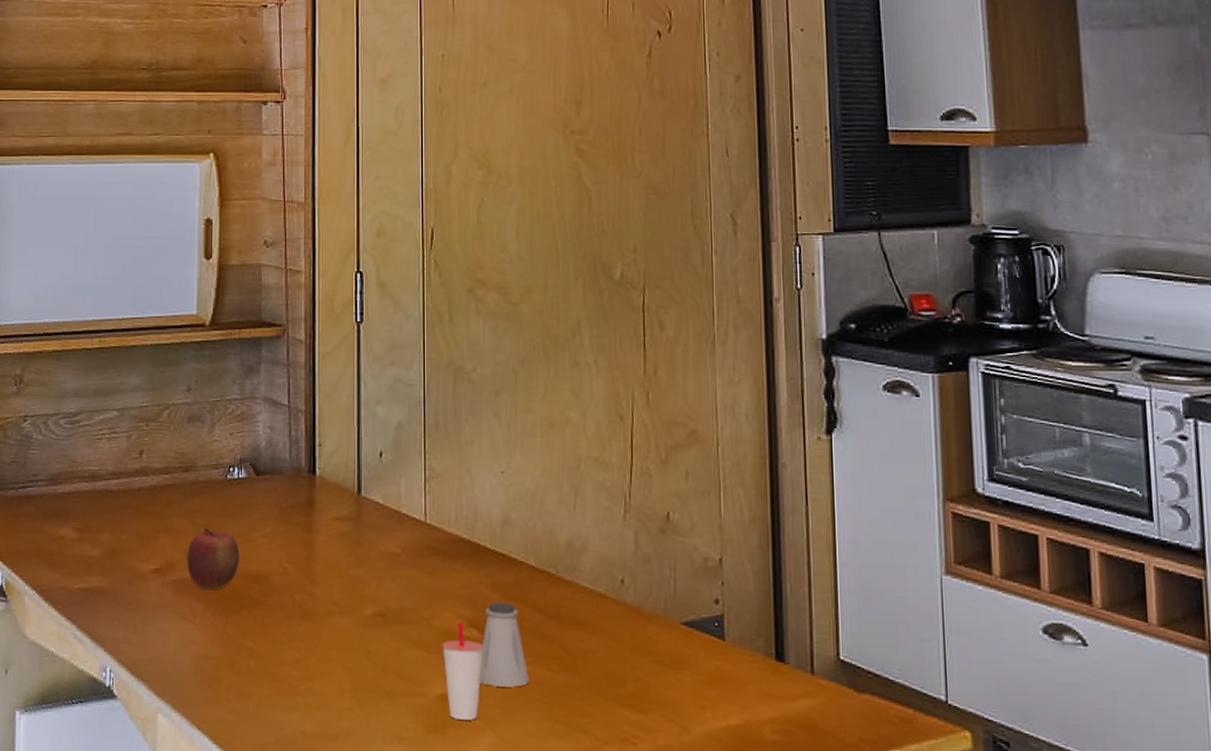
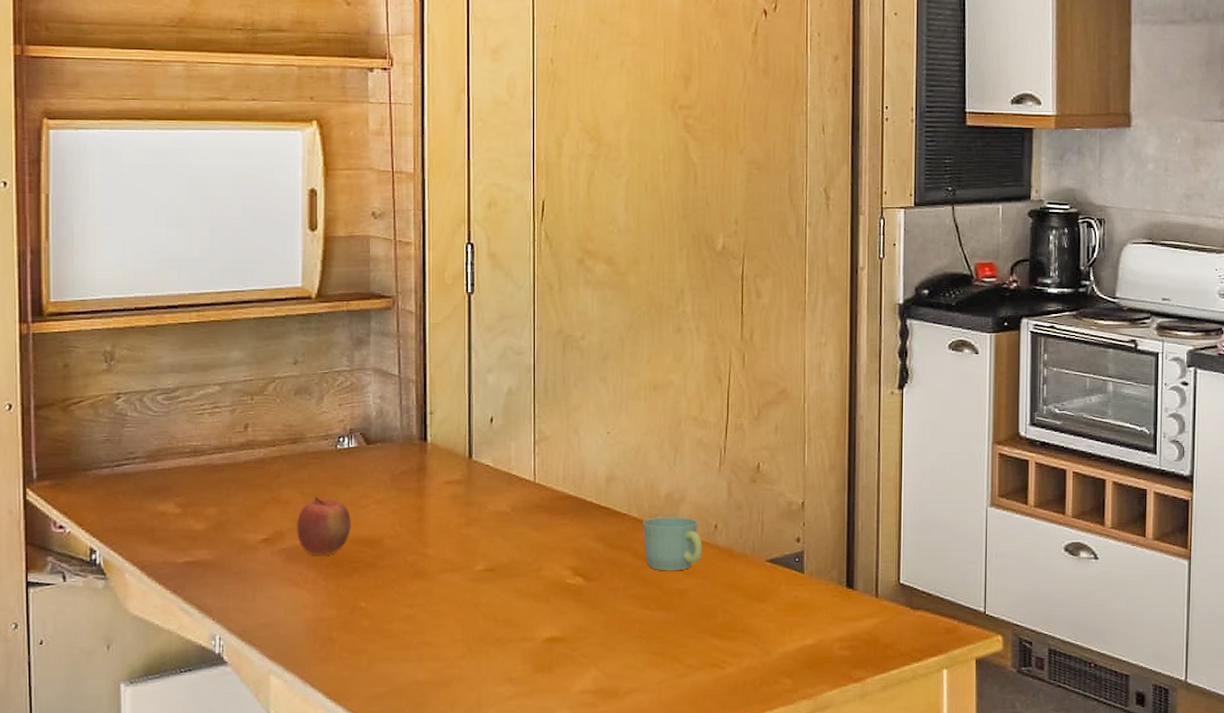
cup: present [442,621,484,720] -> none [550,570,589,659]
saltshaker: present [479,602,529,687] -> none [584,551,630,627]
mug: none [542,567,608,629] -> present [643,517,703,571]

